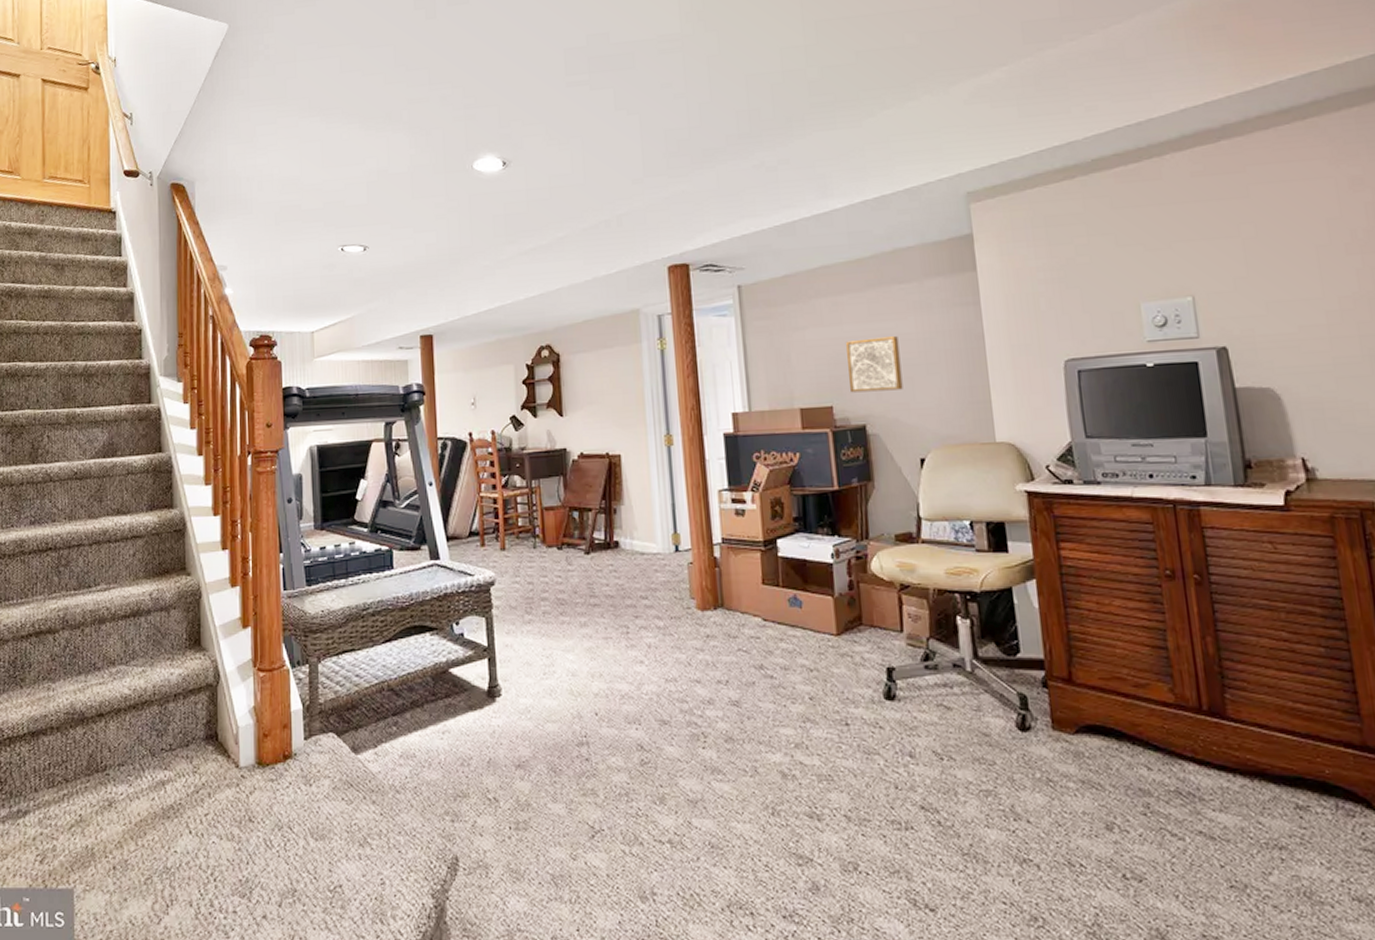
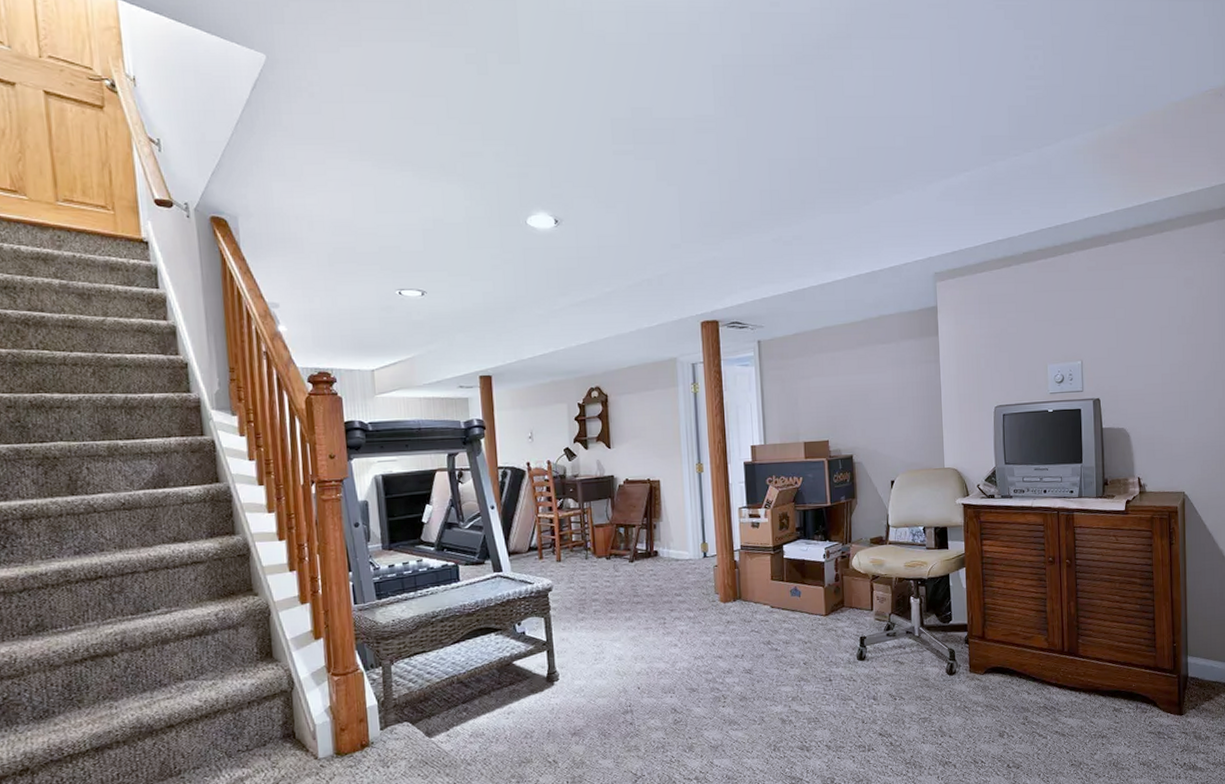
wall art: present [846,336,903,393] -> none [841,386,881,430]

